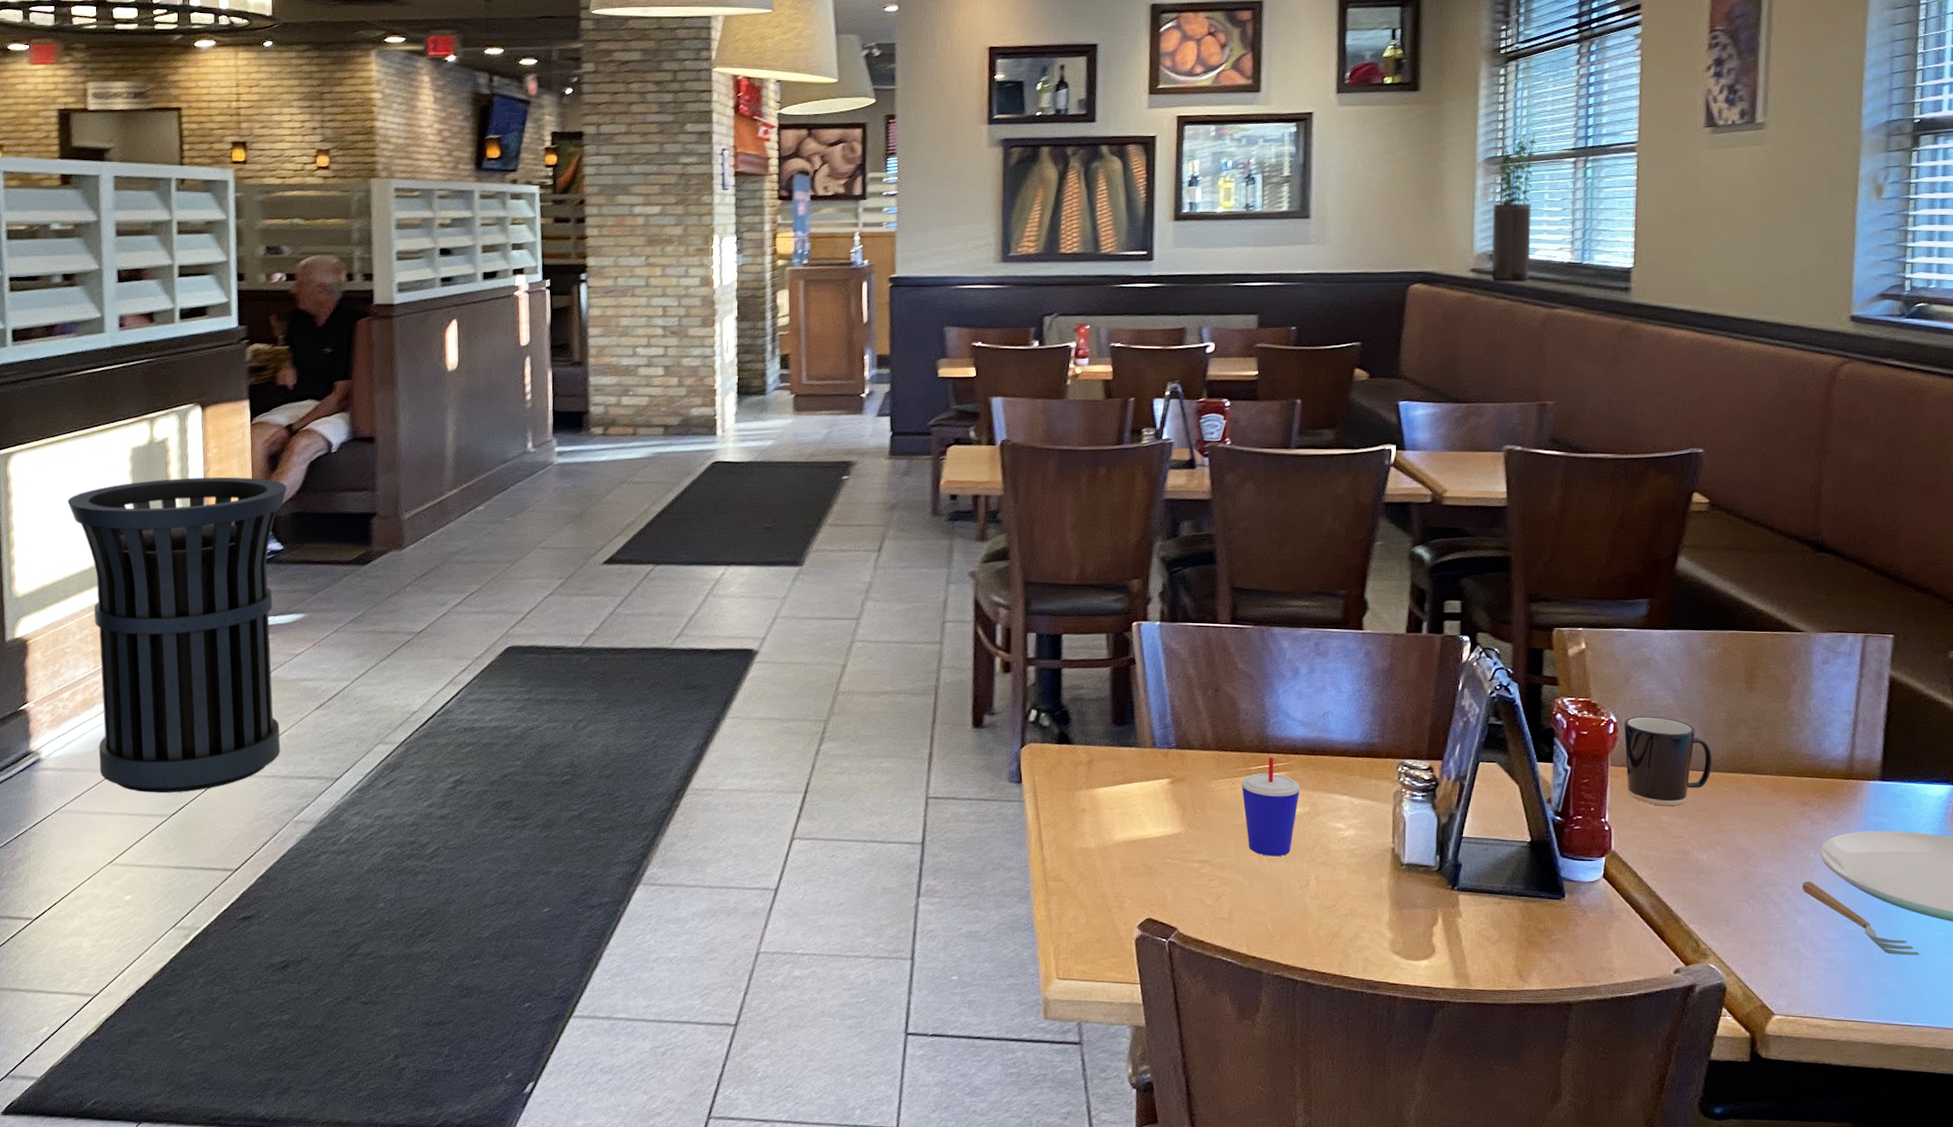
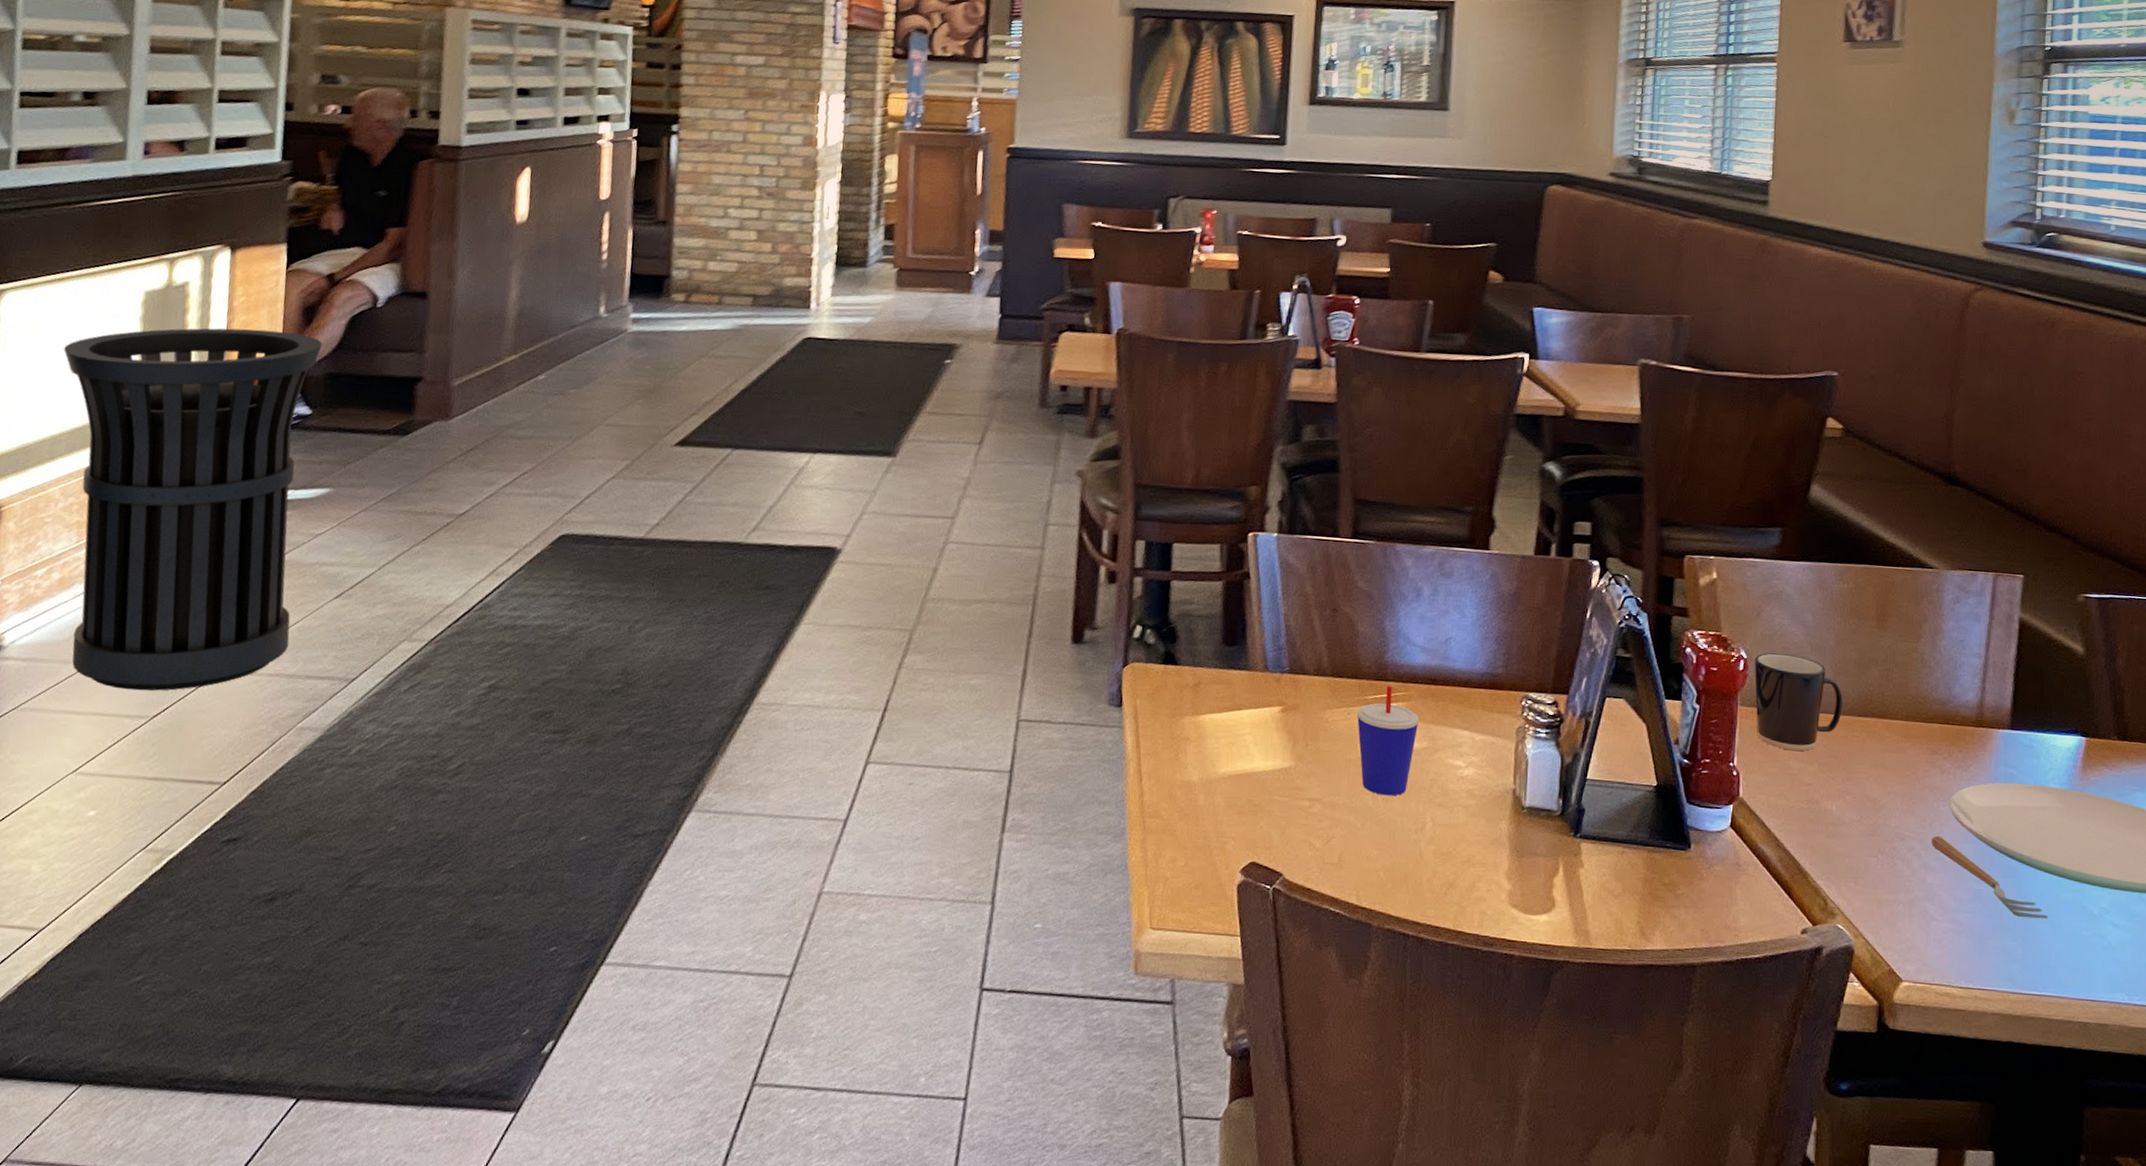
vase: present [1491,132,1537,283] -> none [1630,36,1679,190]

